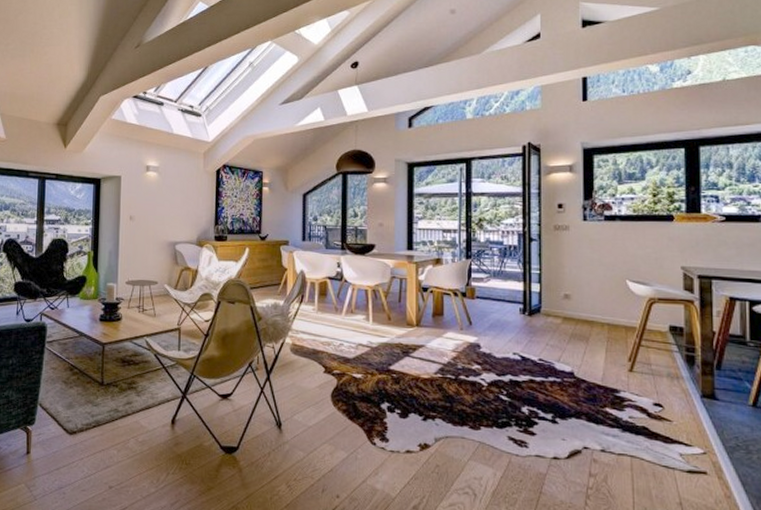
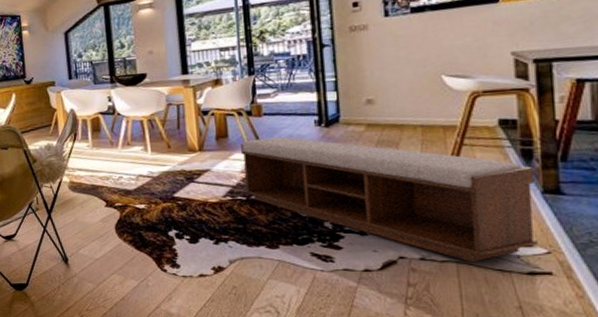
bench: none [453,320,696,458] -> present [241,137,538,263]

